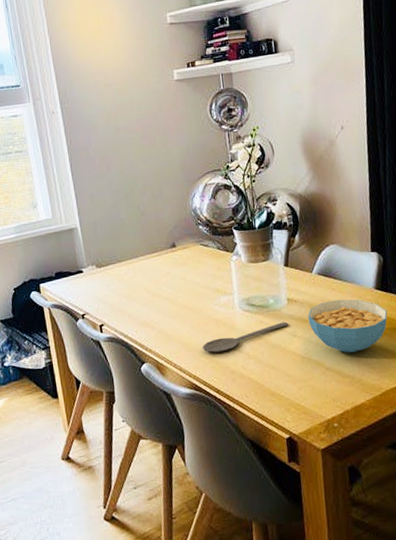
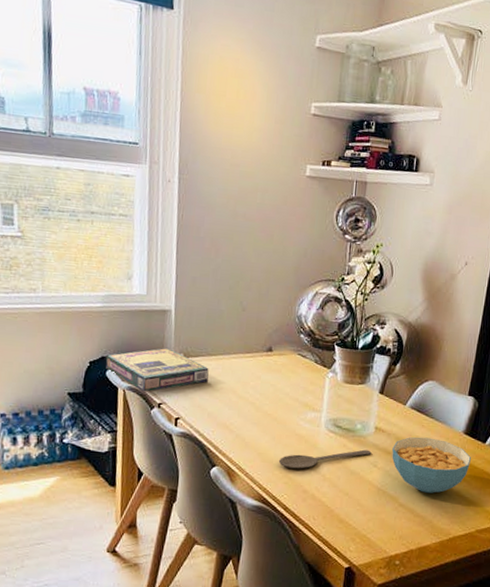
video game box: none [27,262,123,307] -> present [105,347,209,392]

